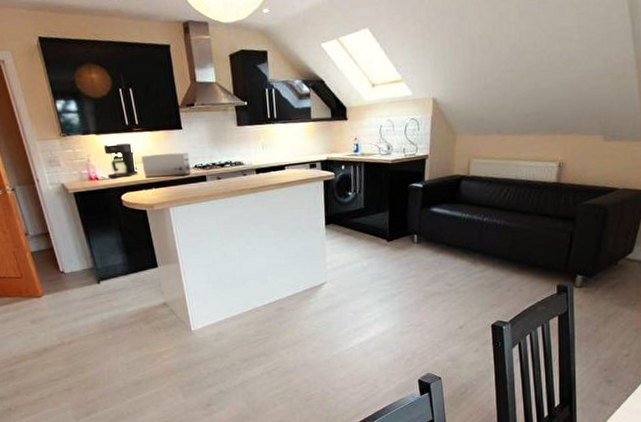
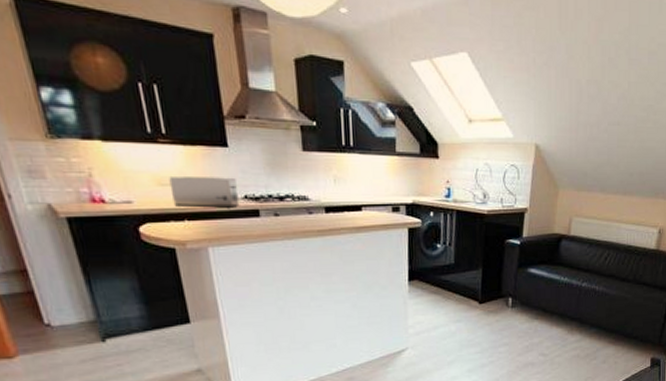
coffee maker: present [104,143,139,178] -> none [114,157,165,204]

